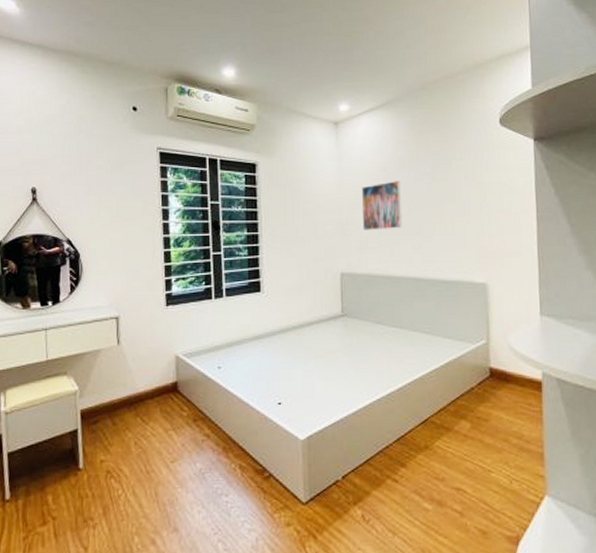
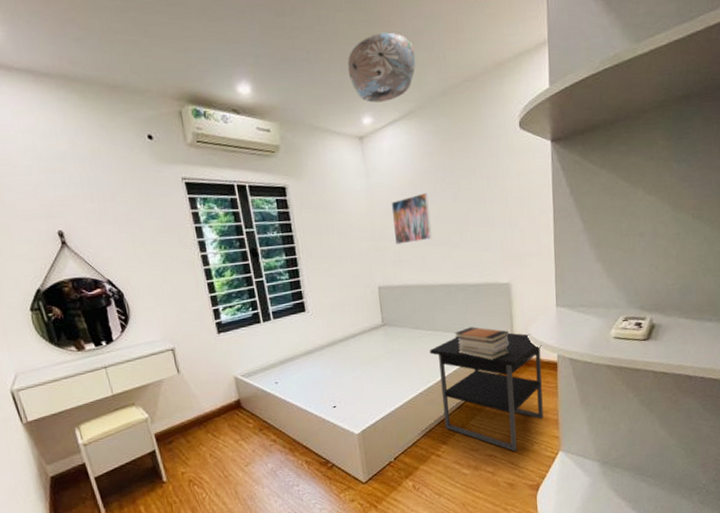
ceiling light: none [329,31,397,92] -> present [347,32,416,103]
nightstand: none [392,338,525,488] -> present [430,332,544,452]
book stack: none [421,328,485,370] -> present [454,327,509,361]

